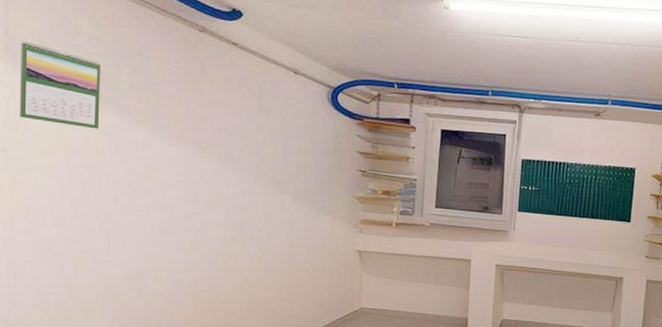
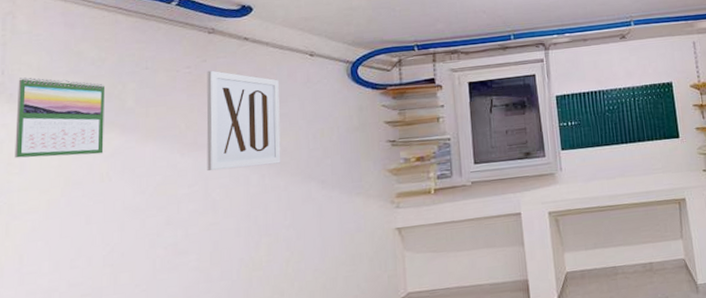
wall art: none [192,69,263,171] -> present [206,70,281,172]

